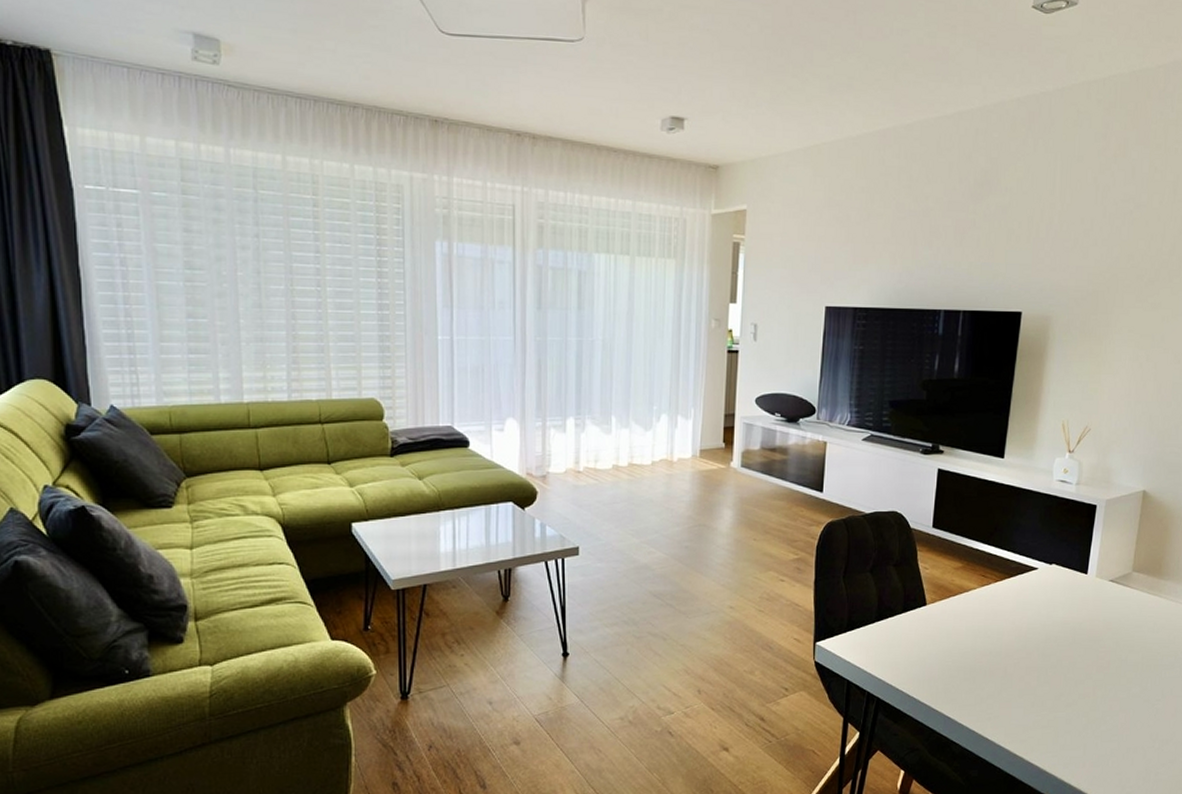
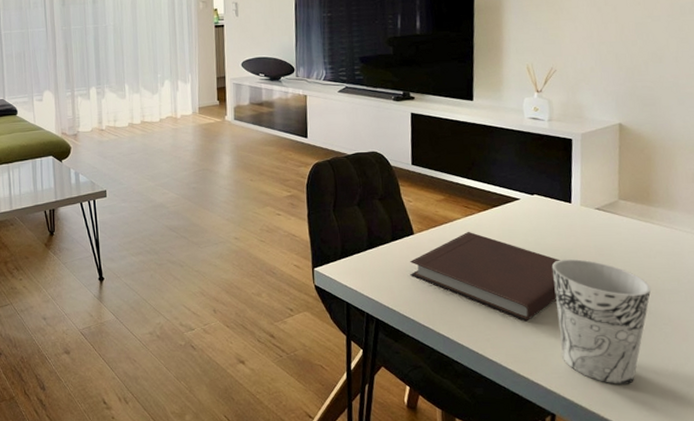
notebook: none [917,602,1070,699] -> present [410,231,561,322]
cup: none [1059,633,1150,763] -> present [552,259,652,386]

